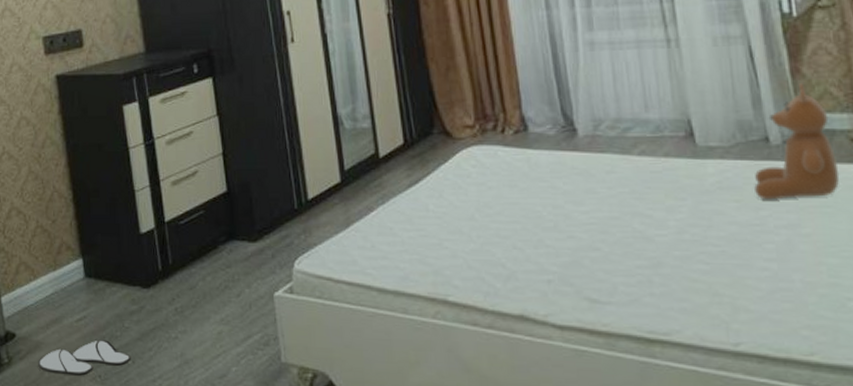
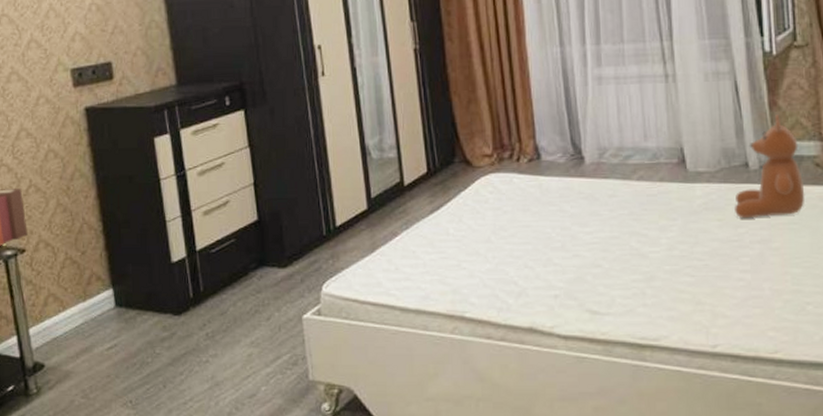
slippers: present [37,340,132,376] -> none [66,366,163,402]

